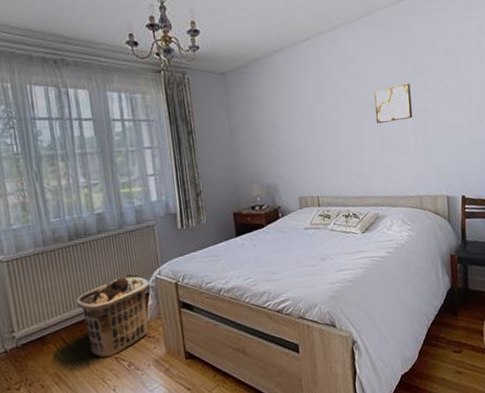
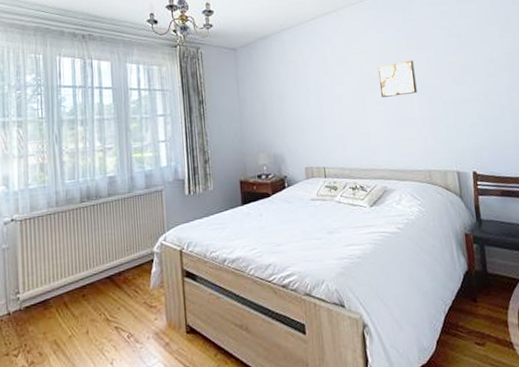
clothes hamper: present [75,273,149,358] -> none [81,238,154,327]

